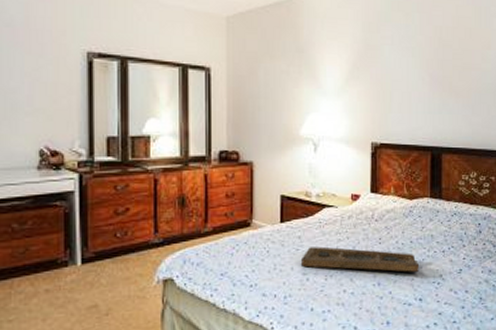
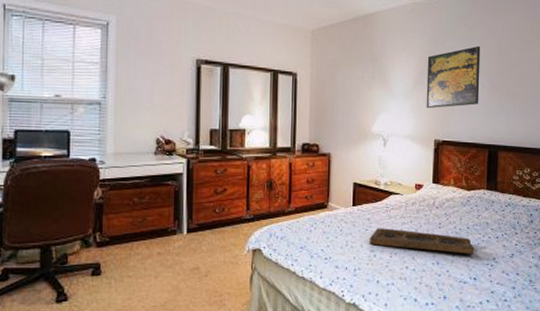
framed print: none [360,34,420,107] -> present [426,45,481,109]

